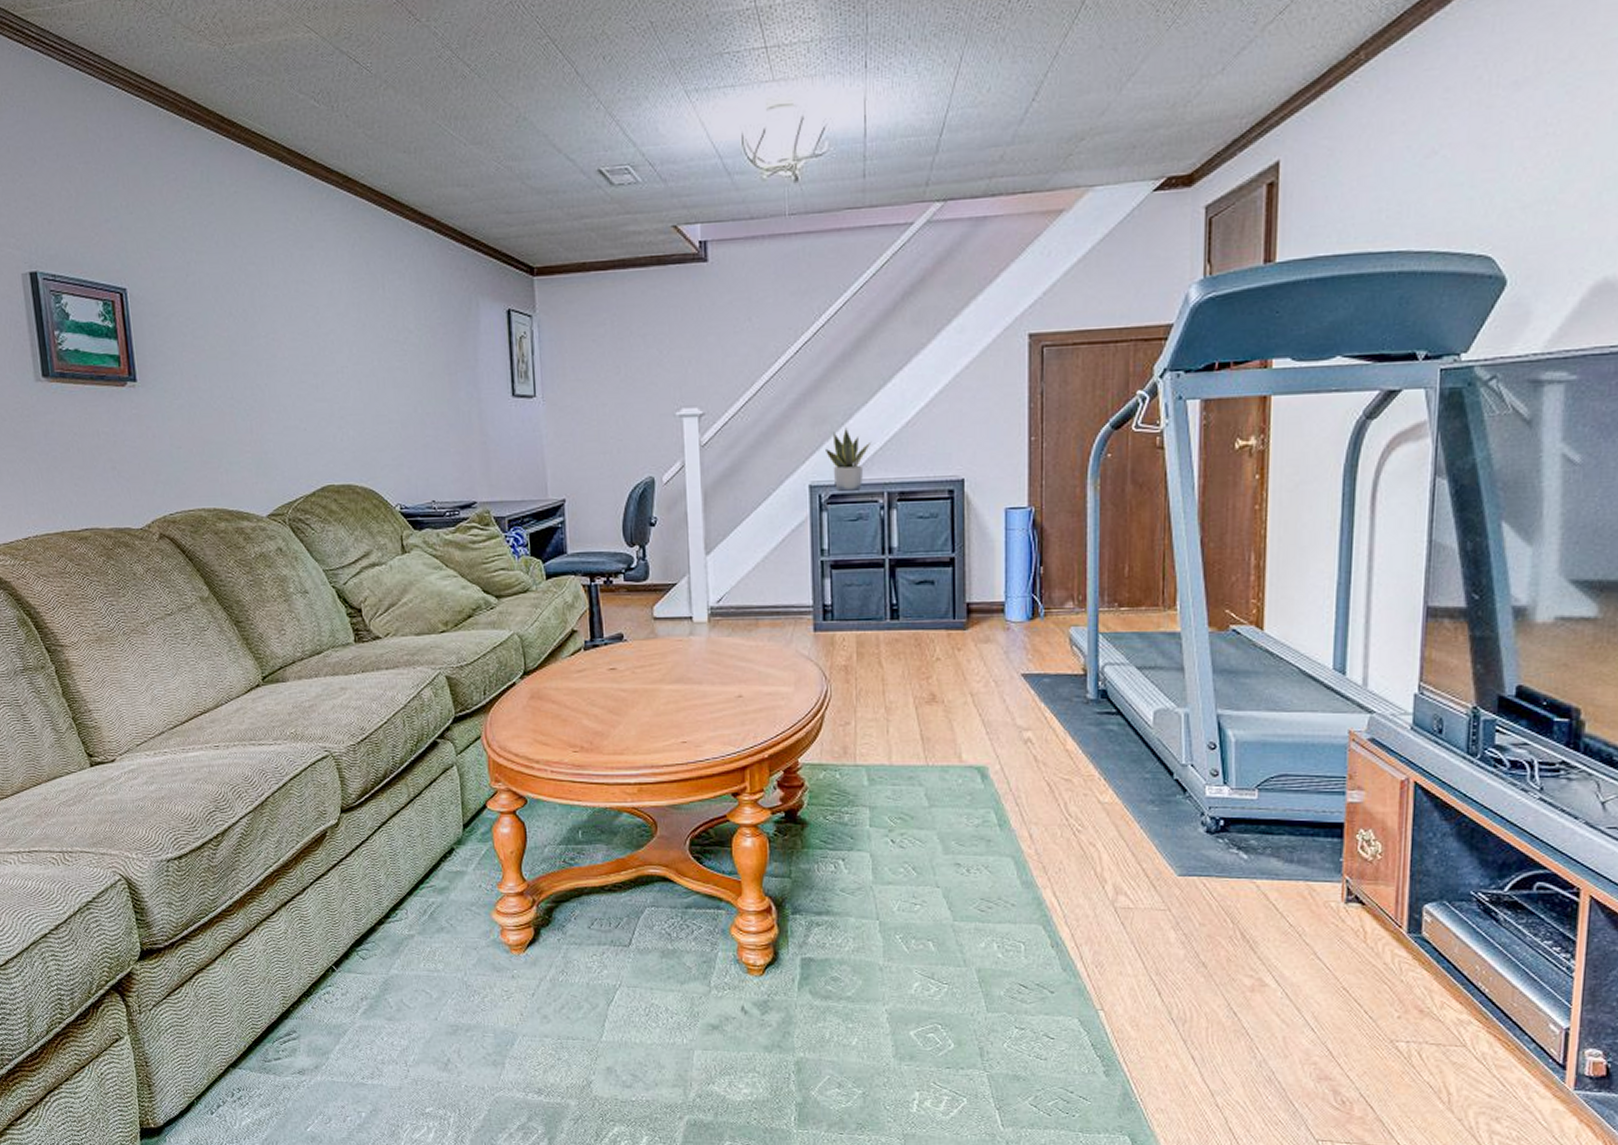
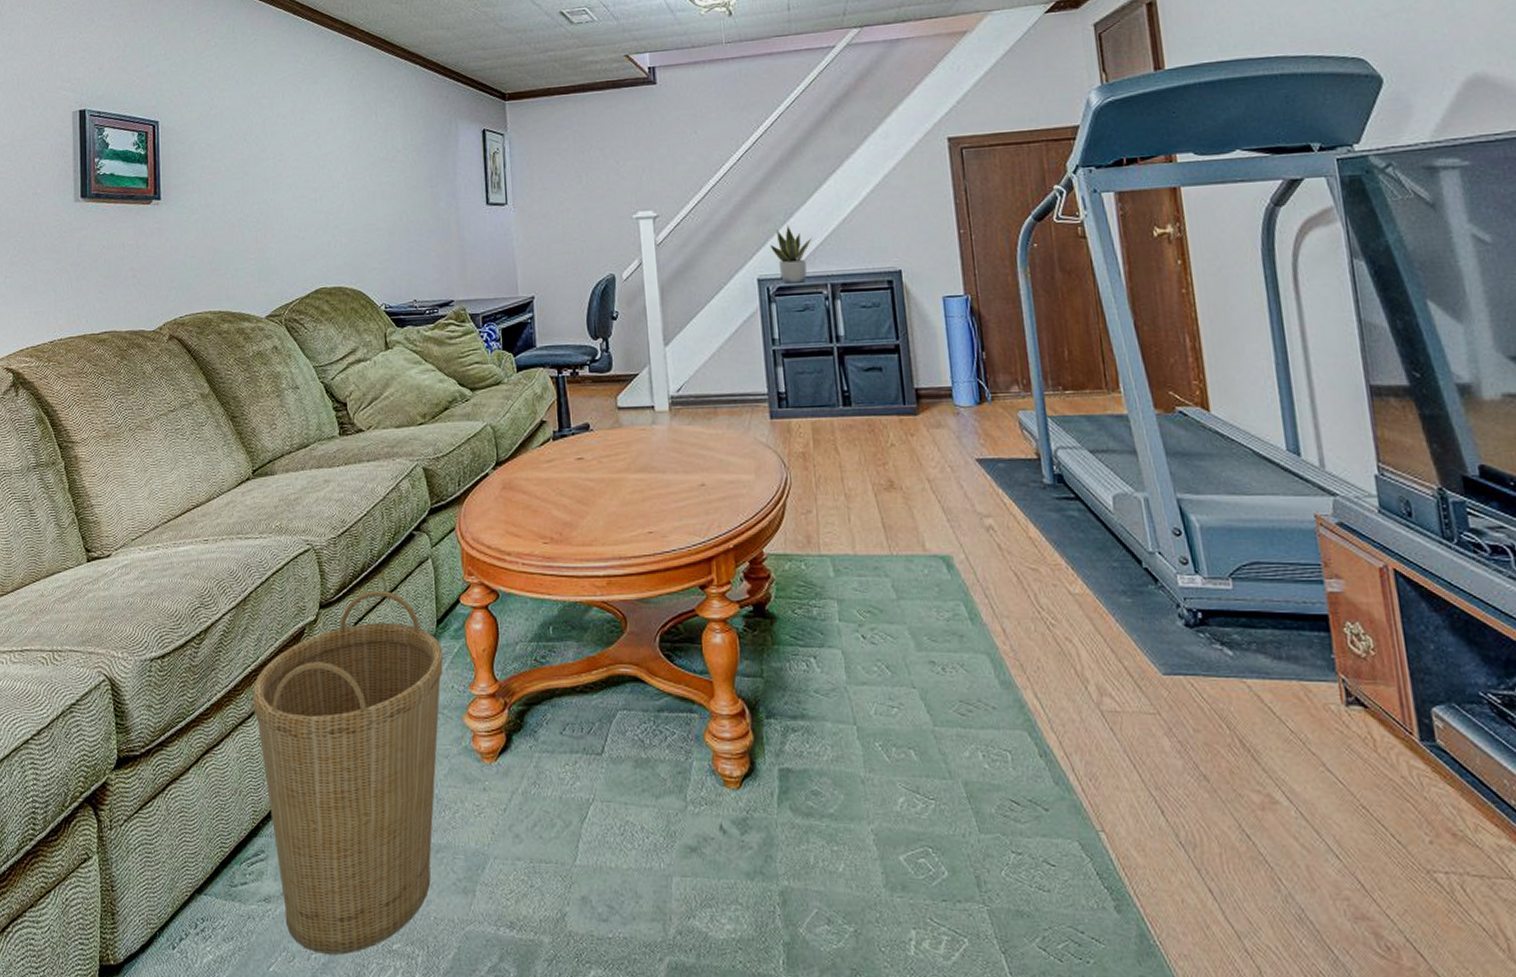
basket: none [275,796,471,1117] -> present [253,591,443,955]

